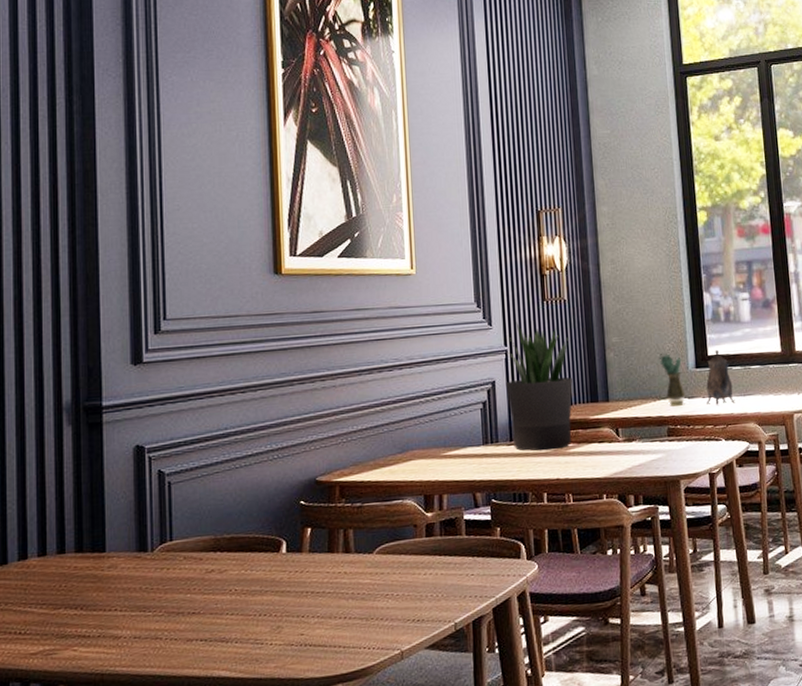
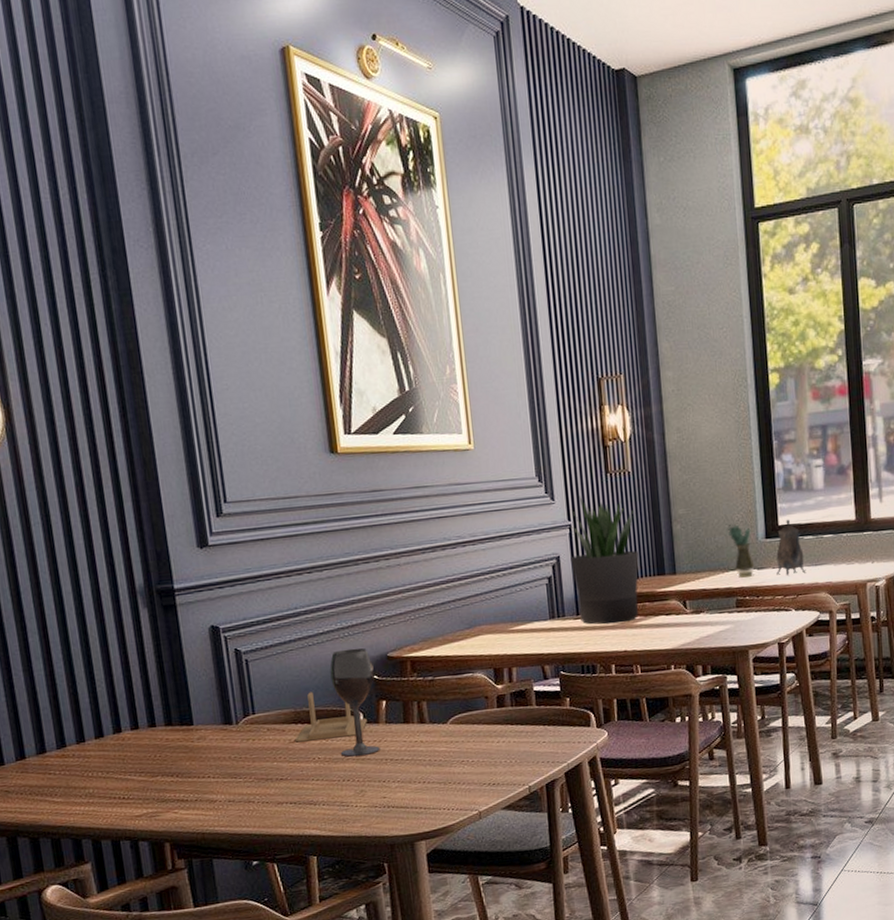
napkin holder: none [212,517,290,573] -> present [294,691,367,743]
wine glass: none [255,471,301,589] -> present [329,648,380,757]

